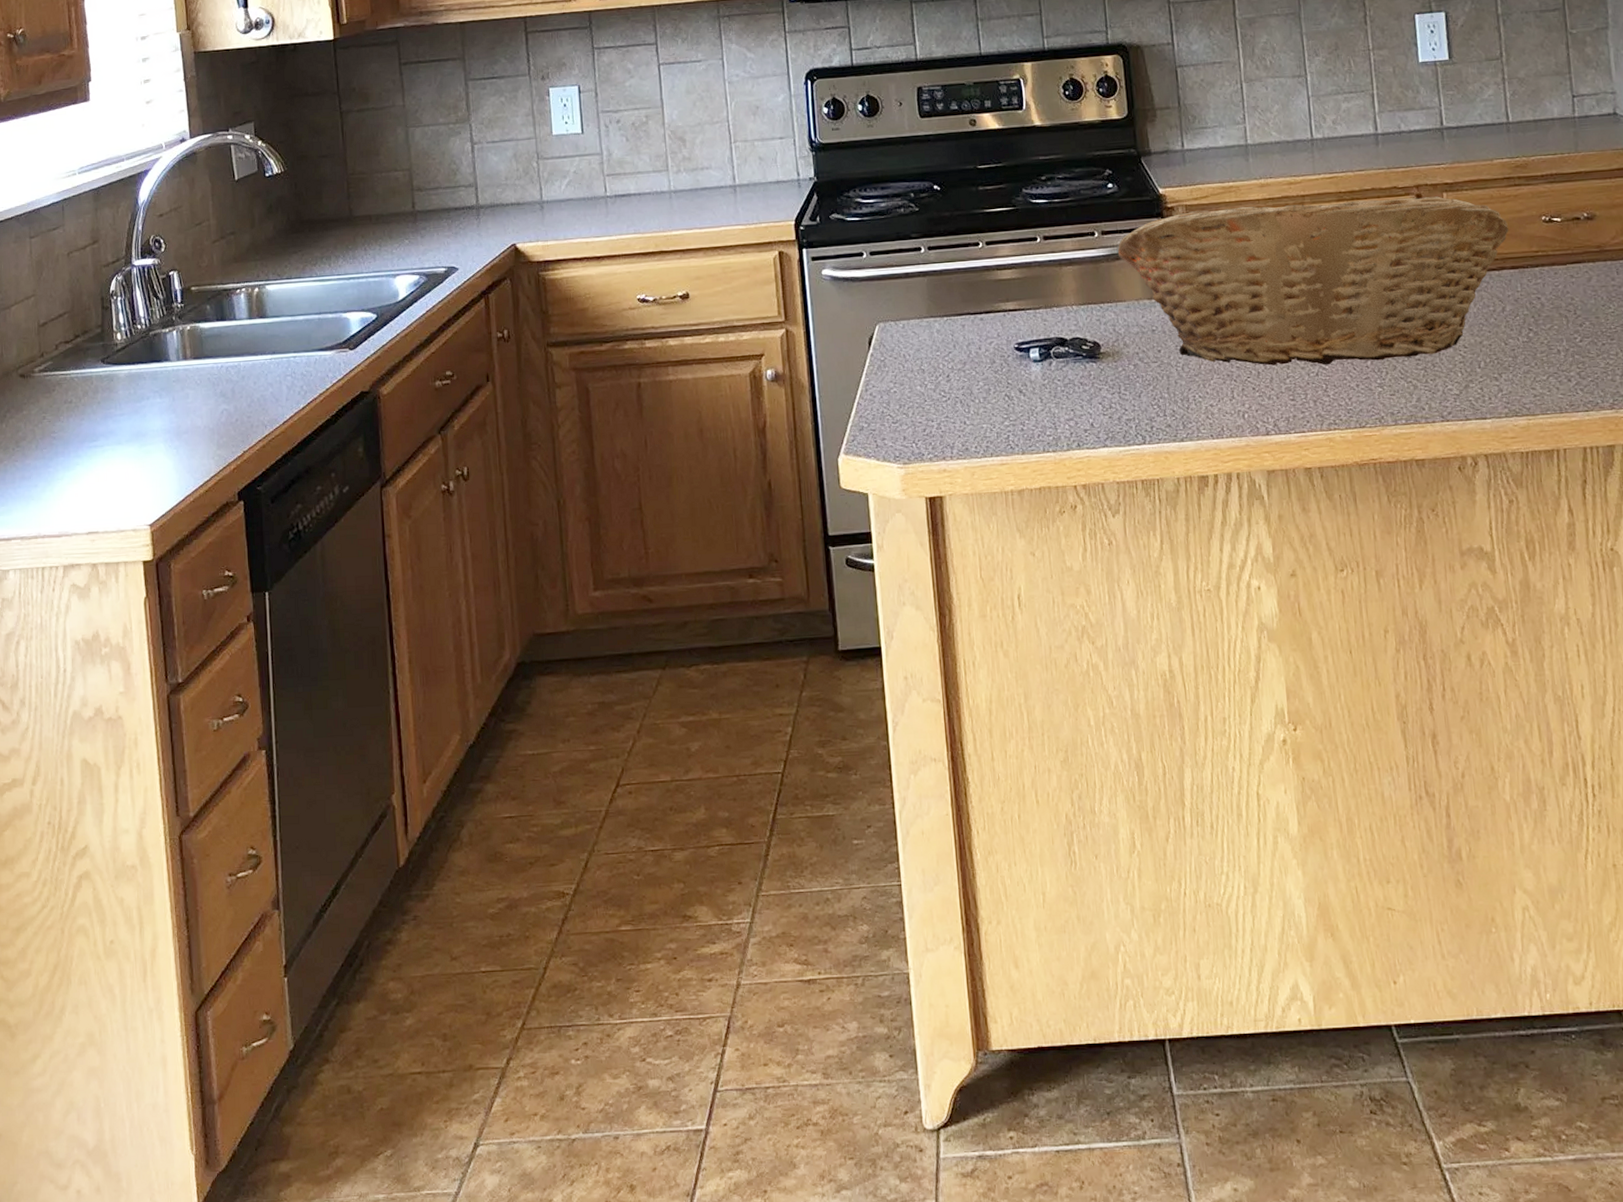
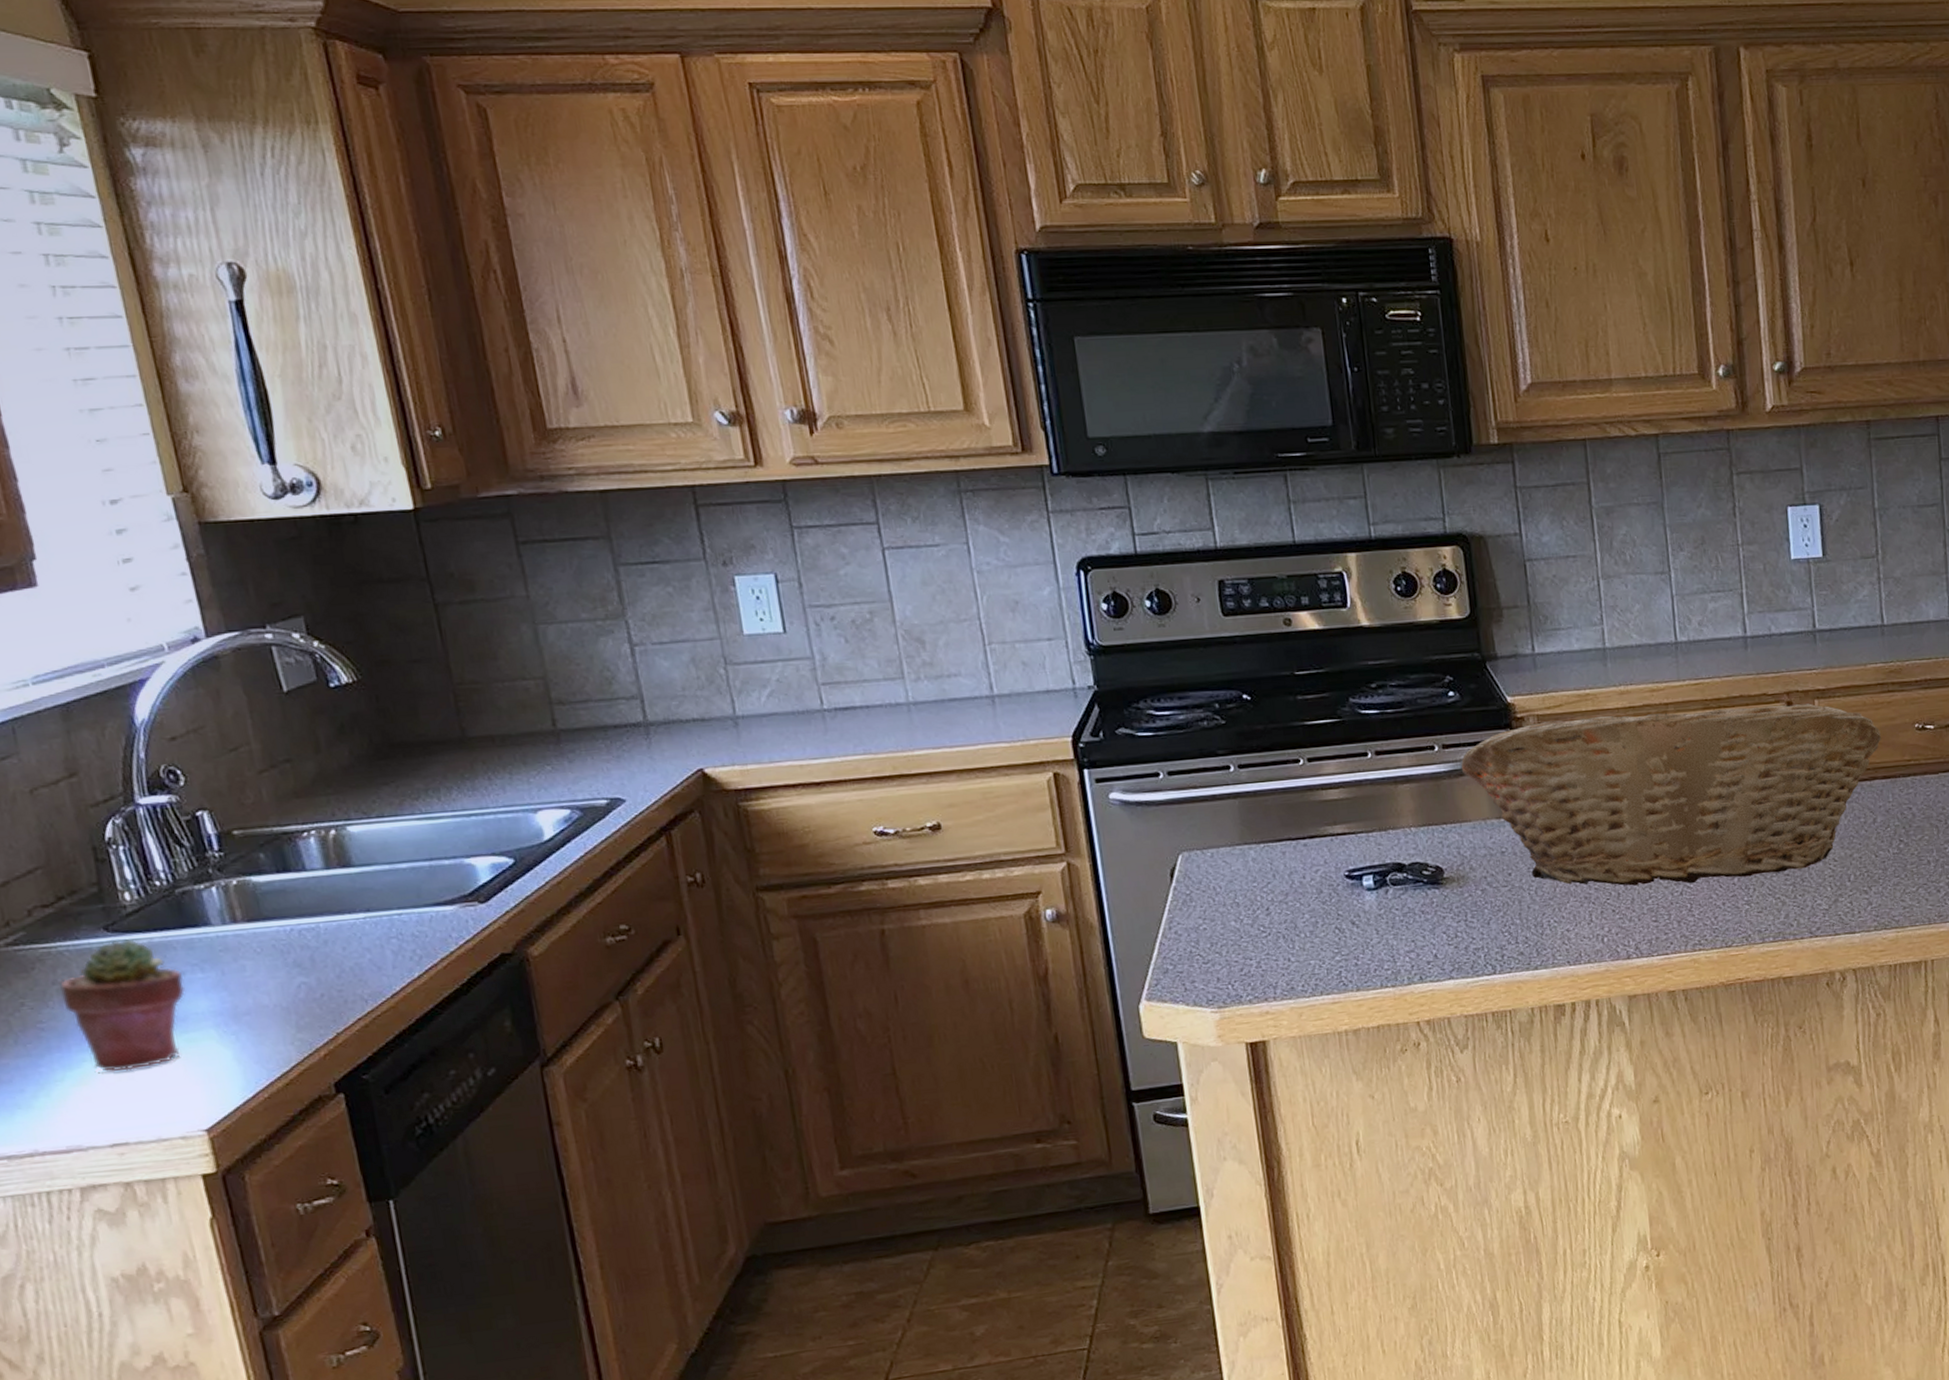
potted succulent: none [69,370,148,474] -> present [59,939,186,1072]

